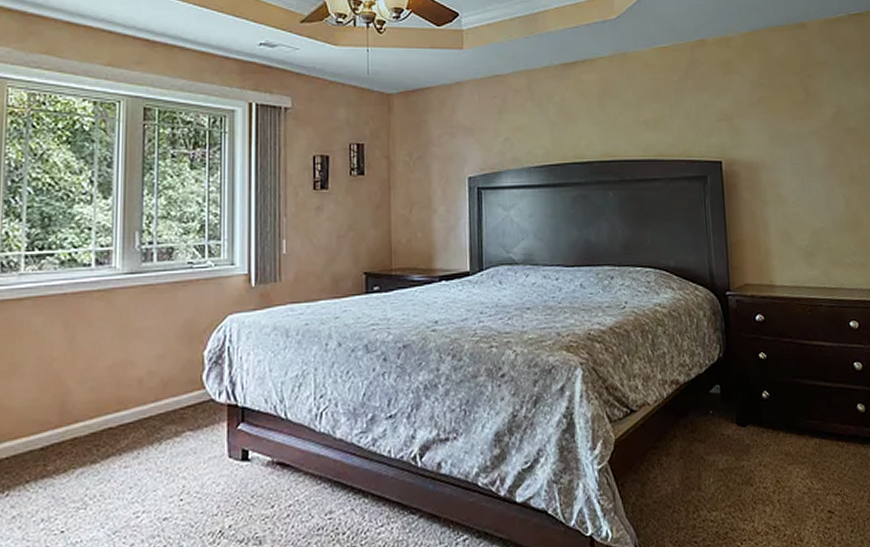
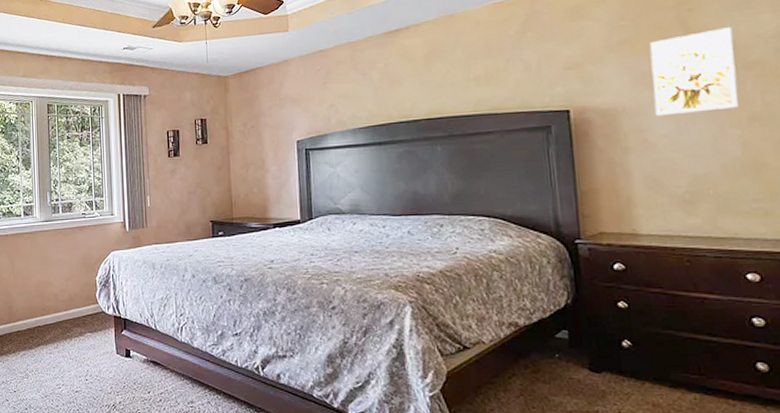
wall art: none [781,95,843,173] -> present [649,27,738,117]

